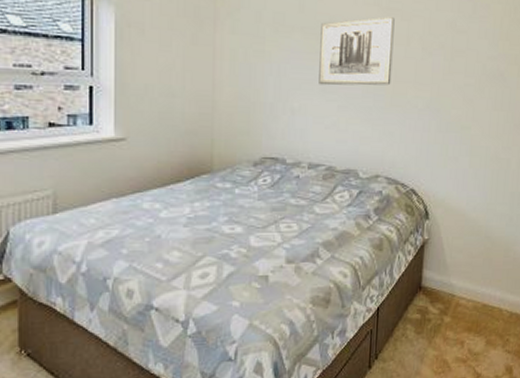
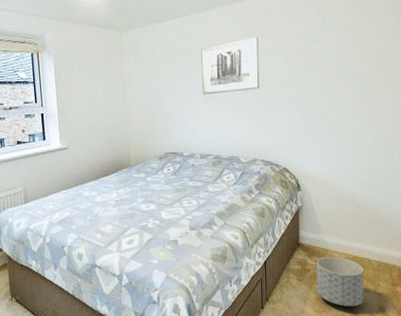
planter: none [437,304,493,367] -> present [316,256,364,307]

